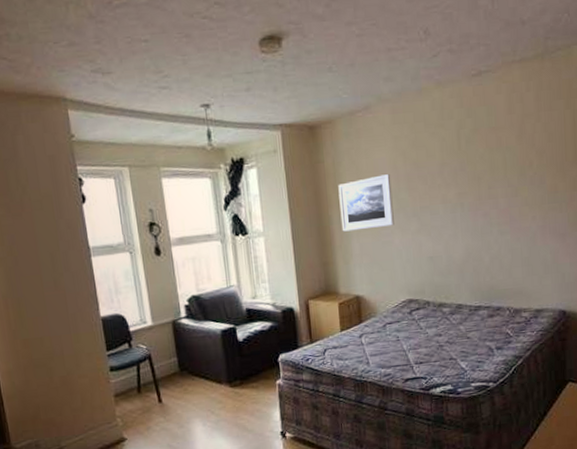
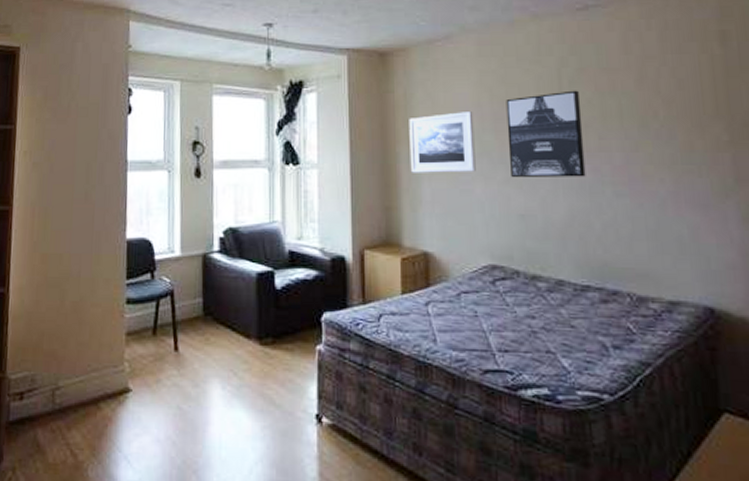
wall art: none [416,148,479,228] -> present [506,90,586,178]

